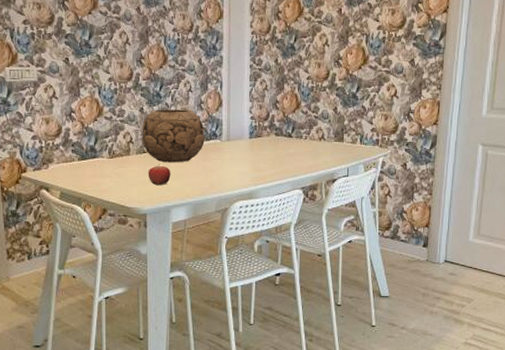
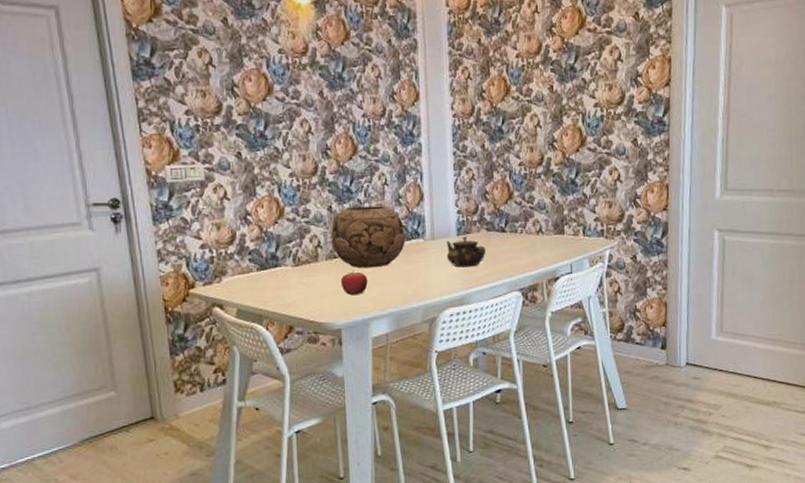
teapot: none [239,140,274,166] -> present [446,237,486,268]

